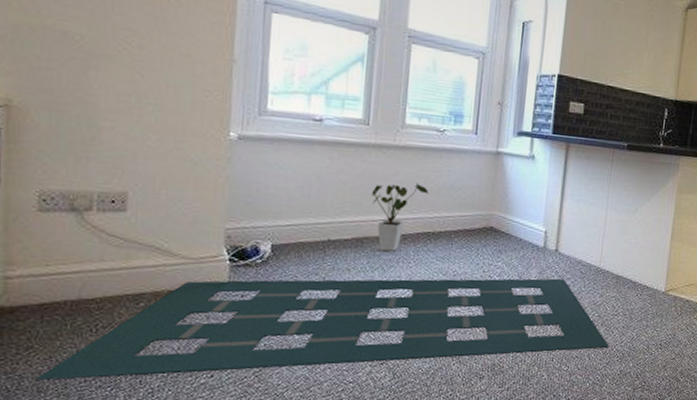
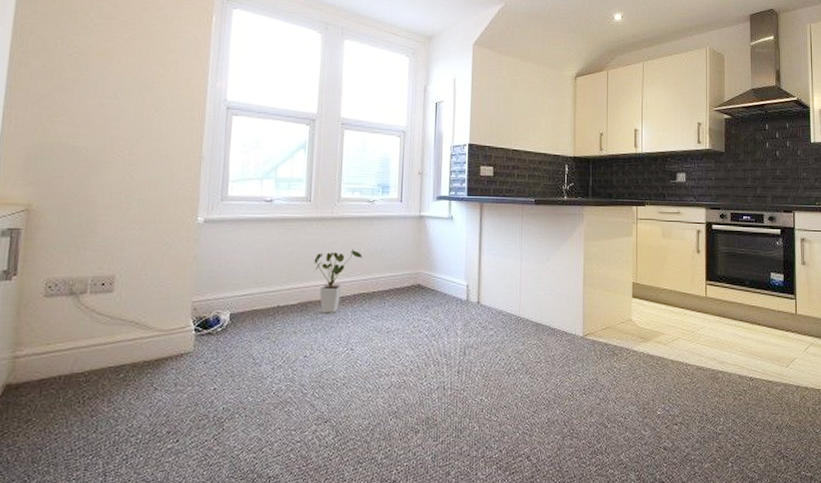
area rug: present [35,279,609,380] -> none [30,329,535,451]

